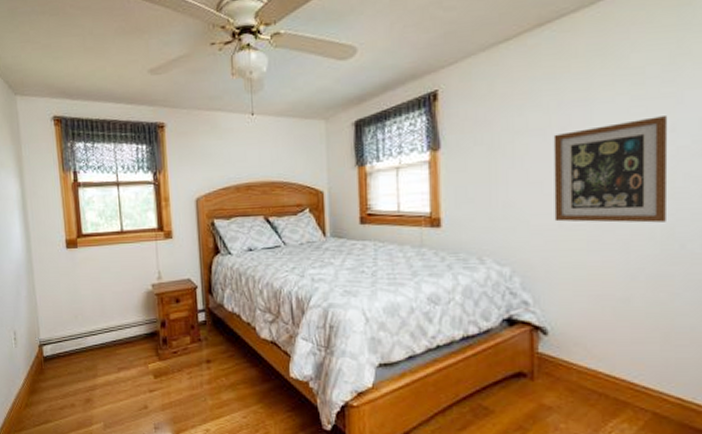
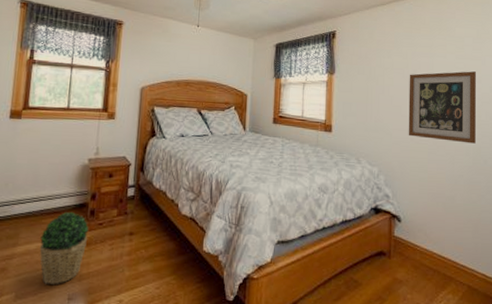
potted plant: none [117,342,165,415] -> present [39,212,89,285]

